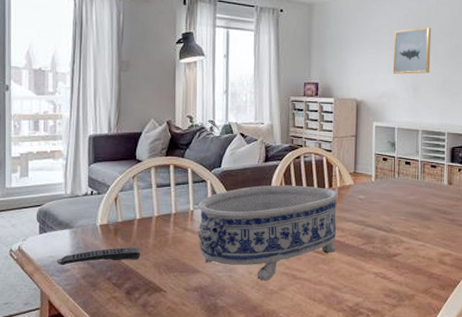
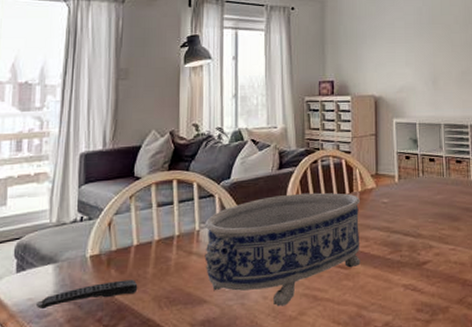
wall art: present [392,27,432,74] -> none [409,19,448,67]

